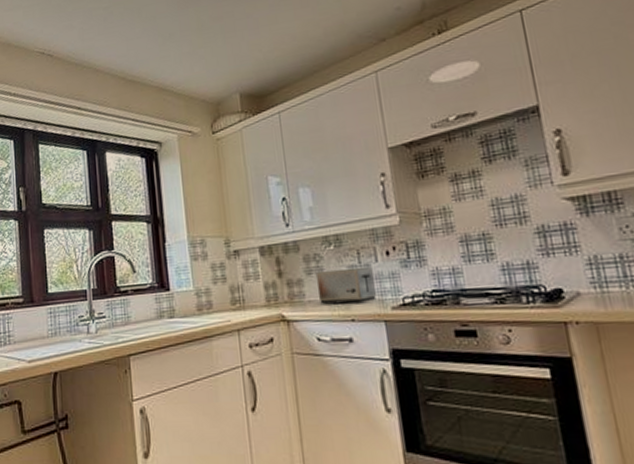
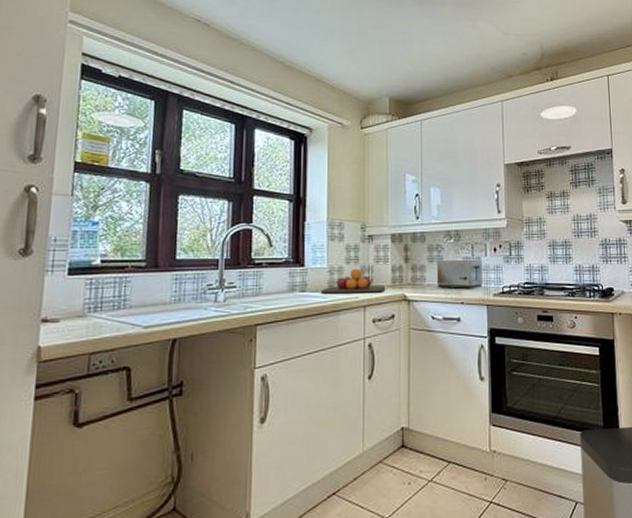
chopping board: none [189,288,259,319] -> present [320,268,385,294]

